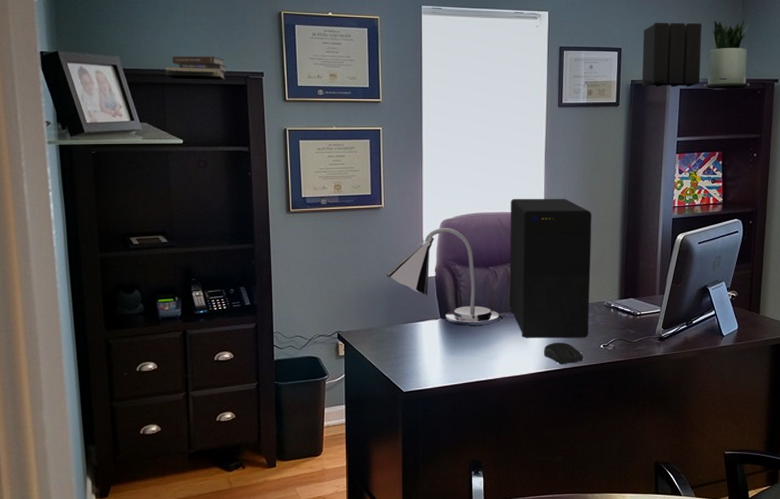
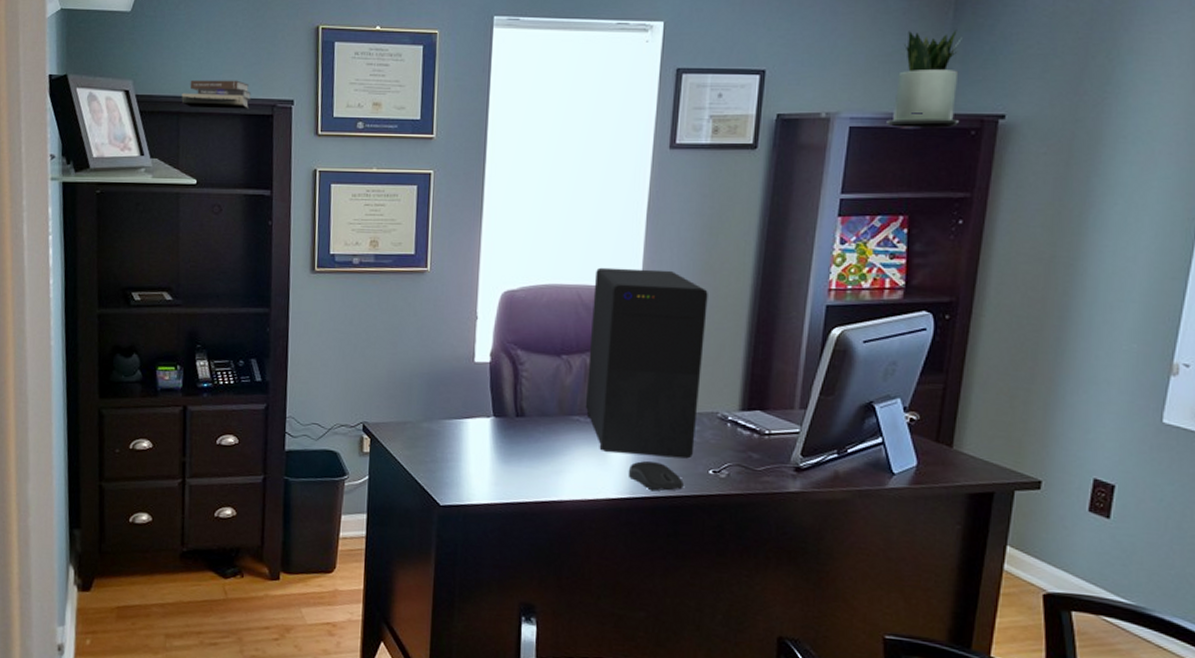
table lamp: present [385,228,503,326] -> none [426,301,577,430]
books: present [642,22,702,88] -> none [792,34,889,125]

